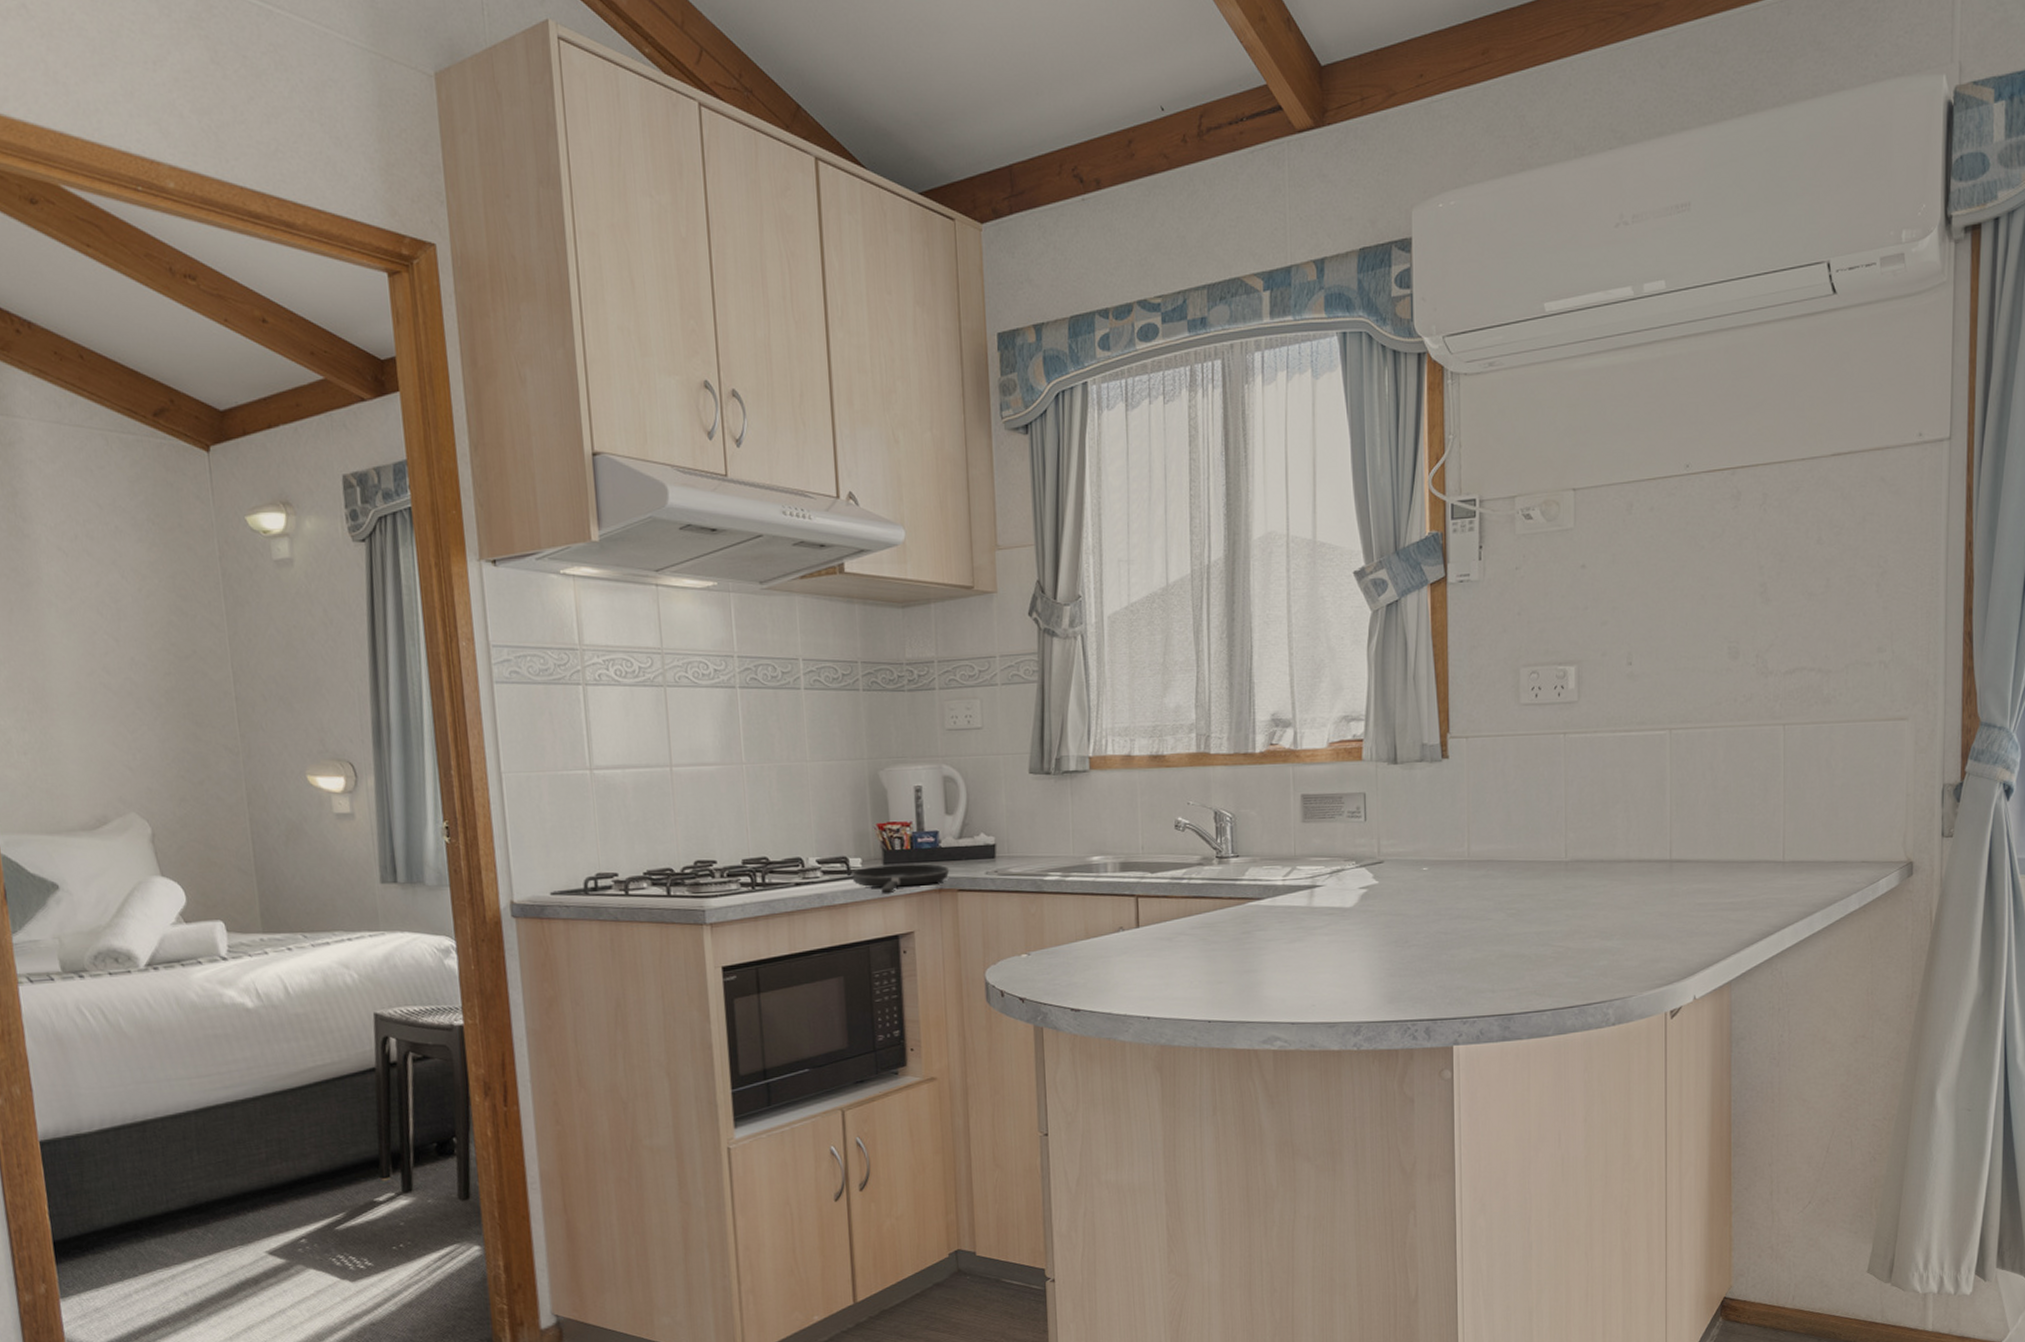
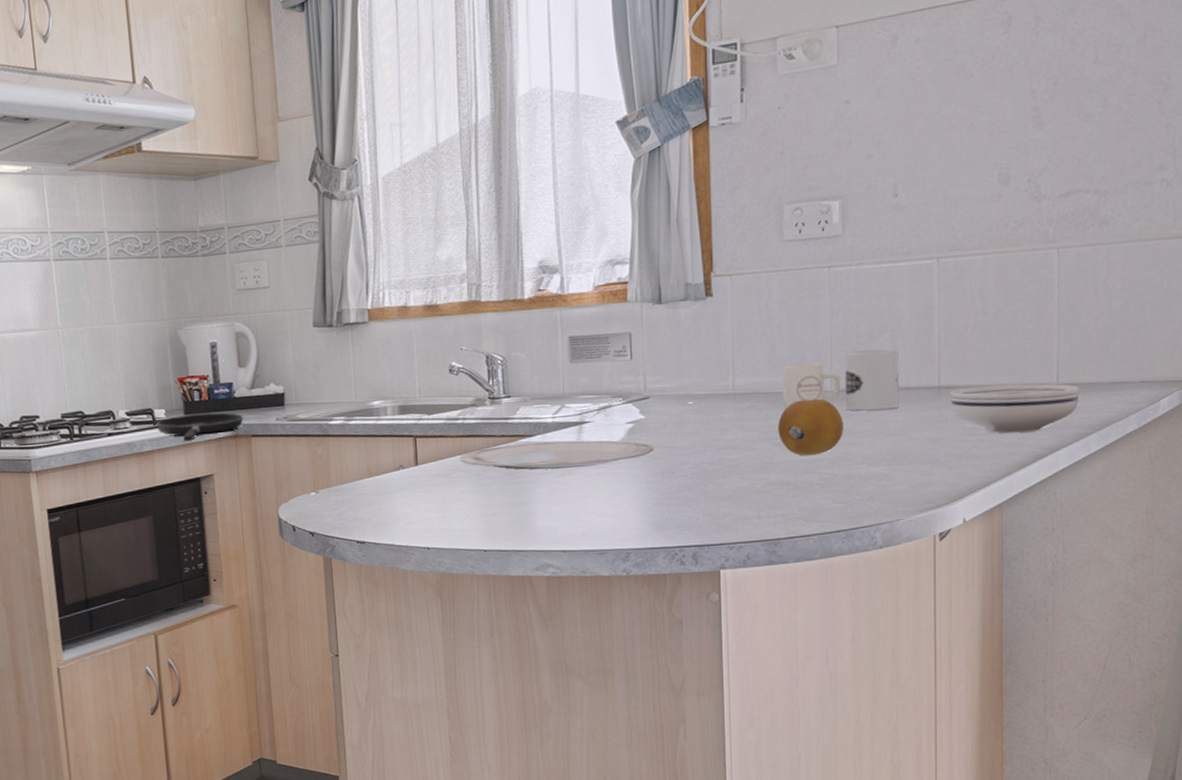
plate: none [1184,905,1387,935] -> present [459,440,654,470]
fruit: none [1513,868,1579,928] -> present [778,398,844,456]
mug: none [1517,831,1574,878] -> present [782,362,840,409]
mug: none [1579,819,1632,883] -> present [845,348,899,411]
bowl: none [1680,860,1804,910] -> present [949,384,1080,434]

